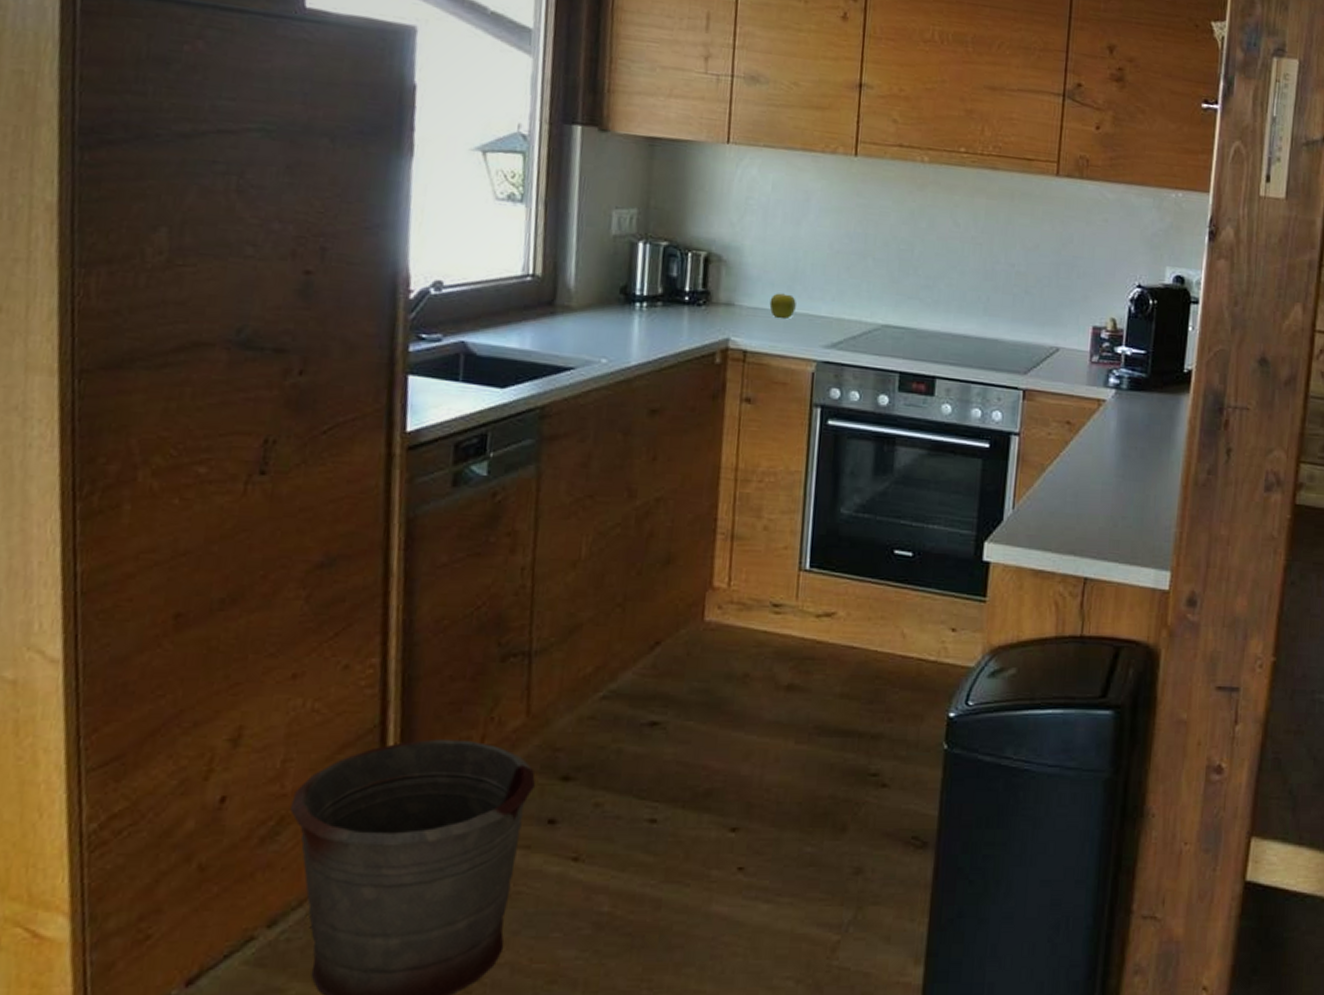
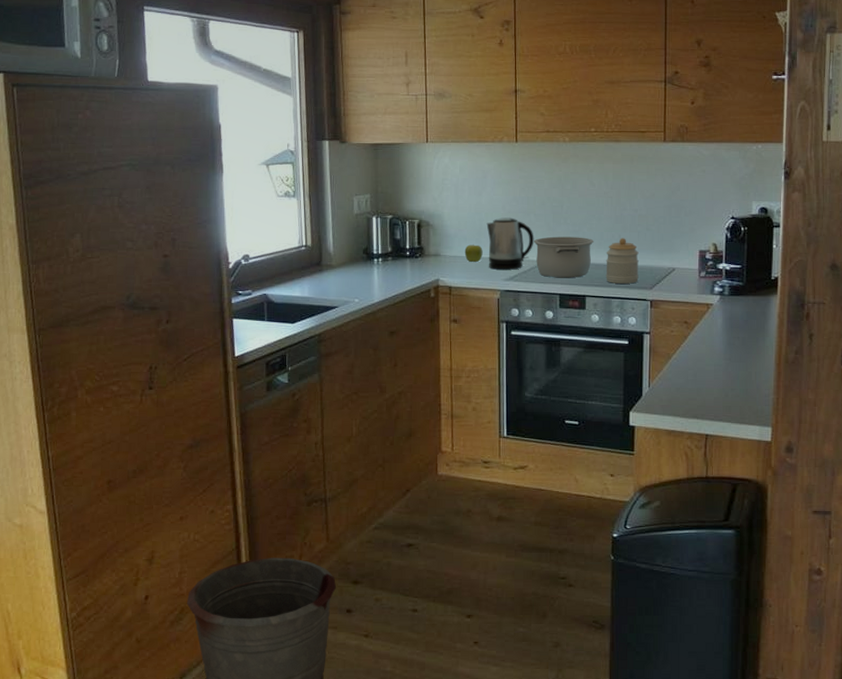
kettle: none [803,258,871,333] -> present [486,217,534,270]
cooking pot: none [869,291,953,351] -> present [533,236,594,278]
jar: none [965,301,1012,365] -> present [606,238,639,284]

